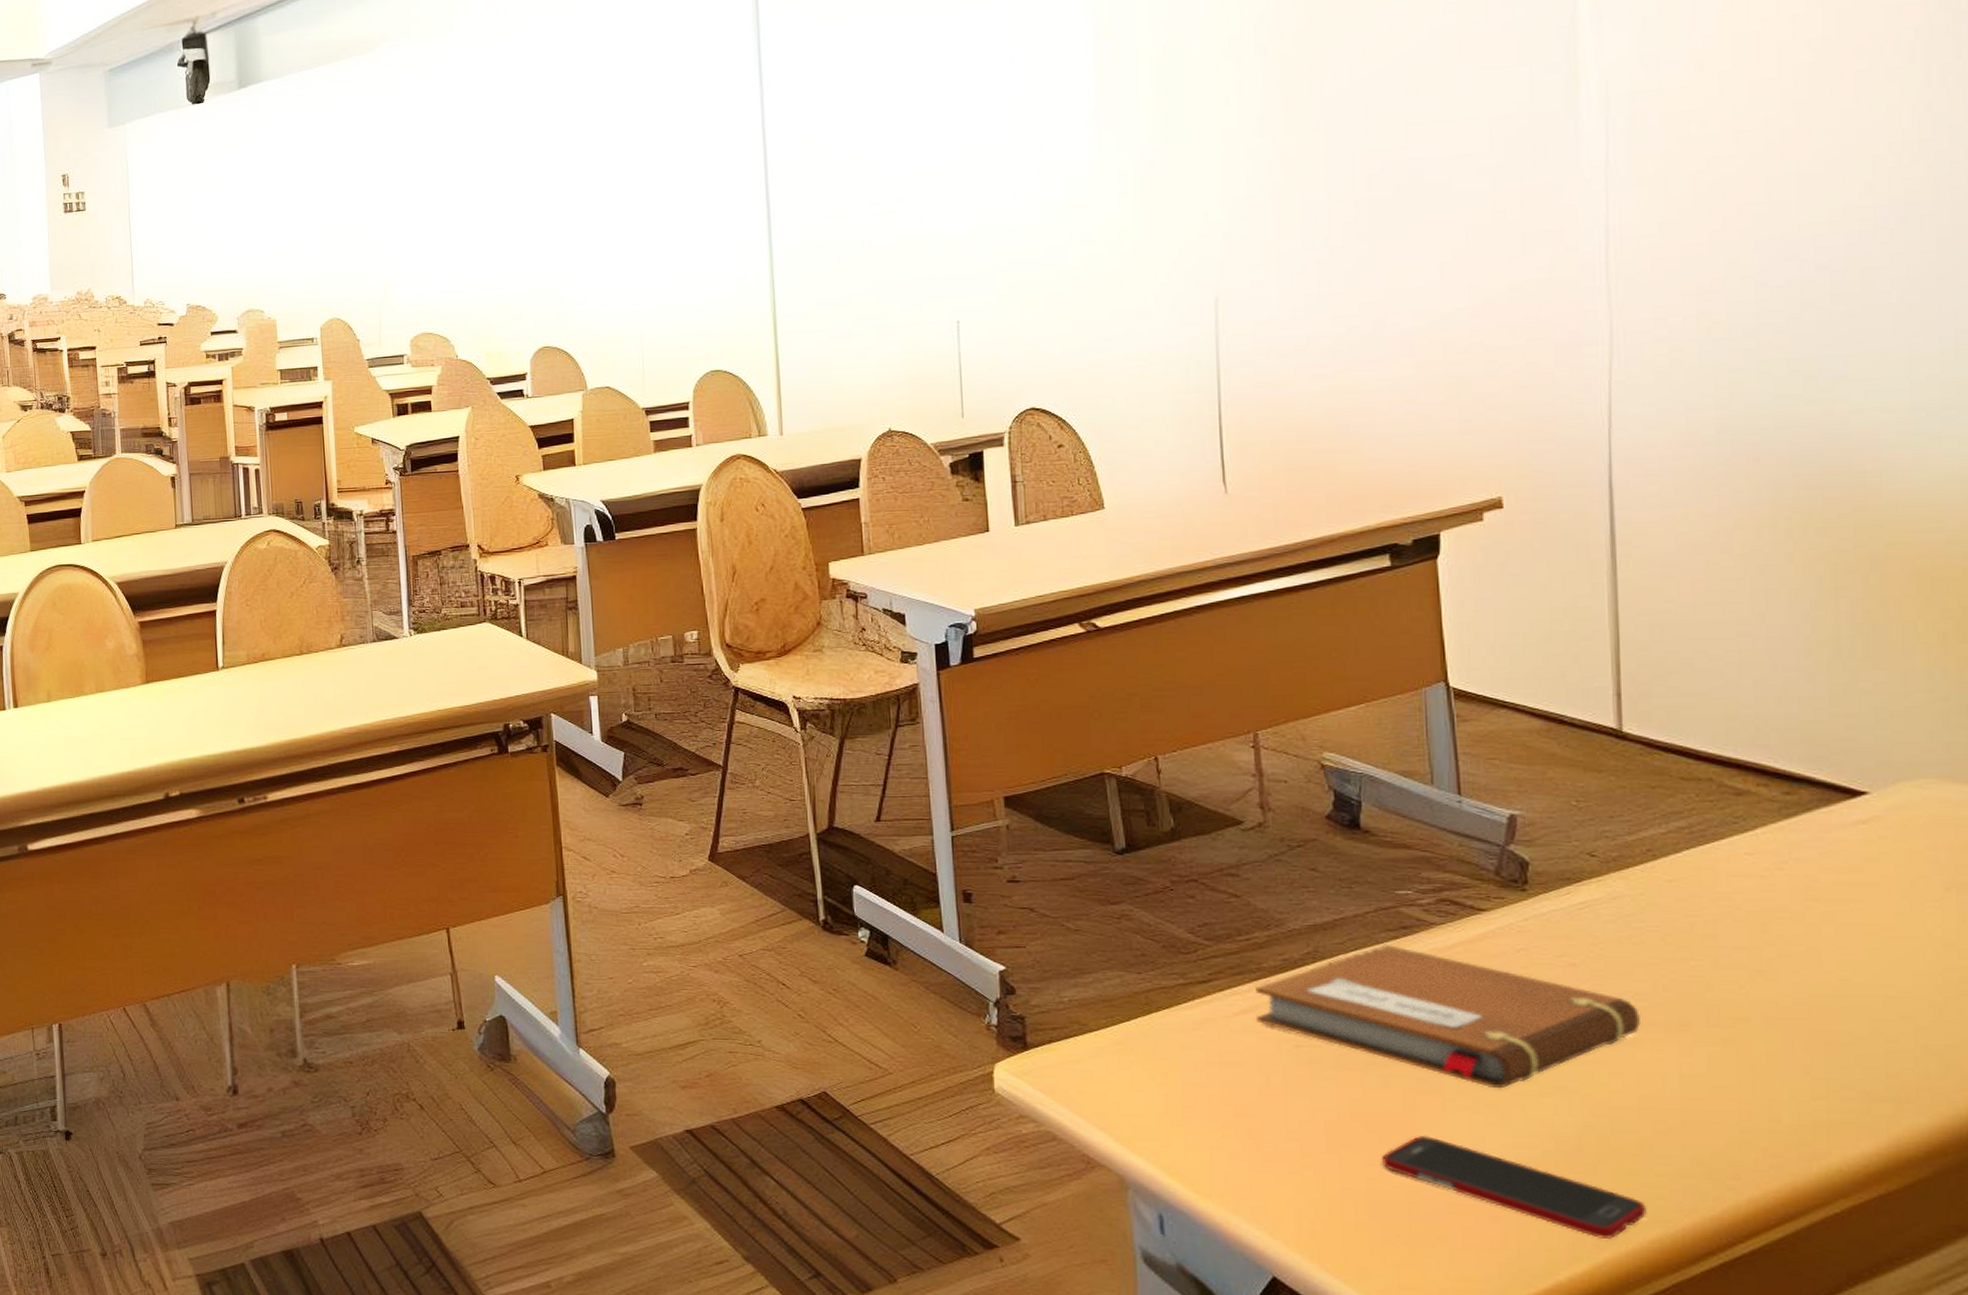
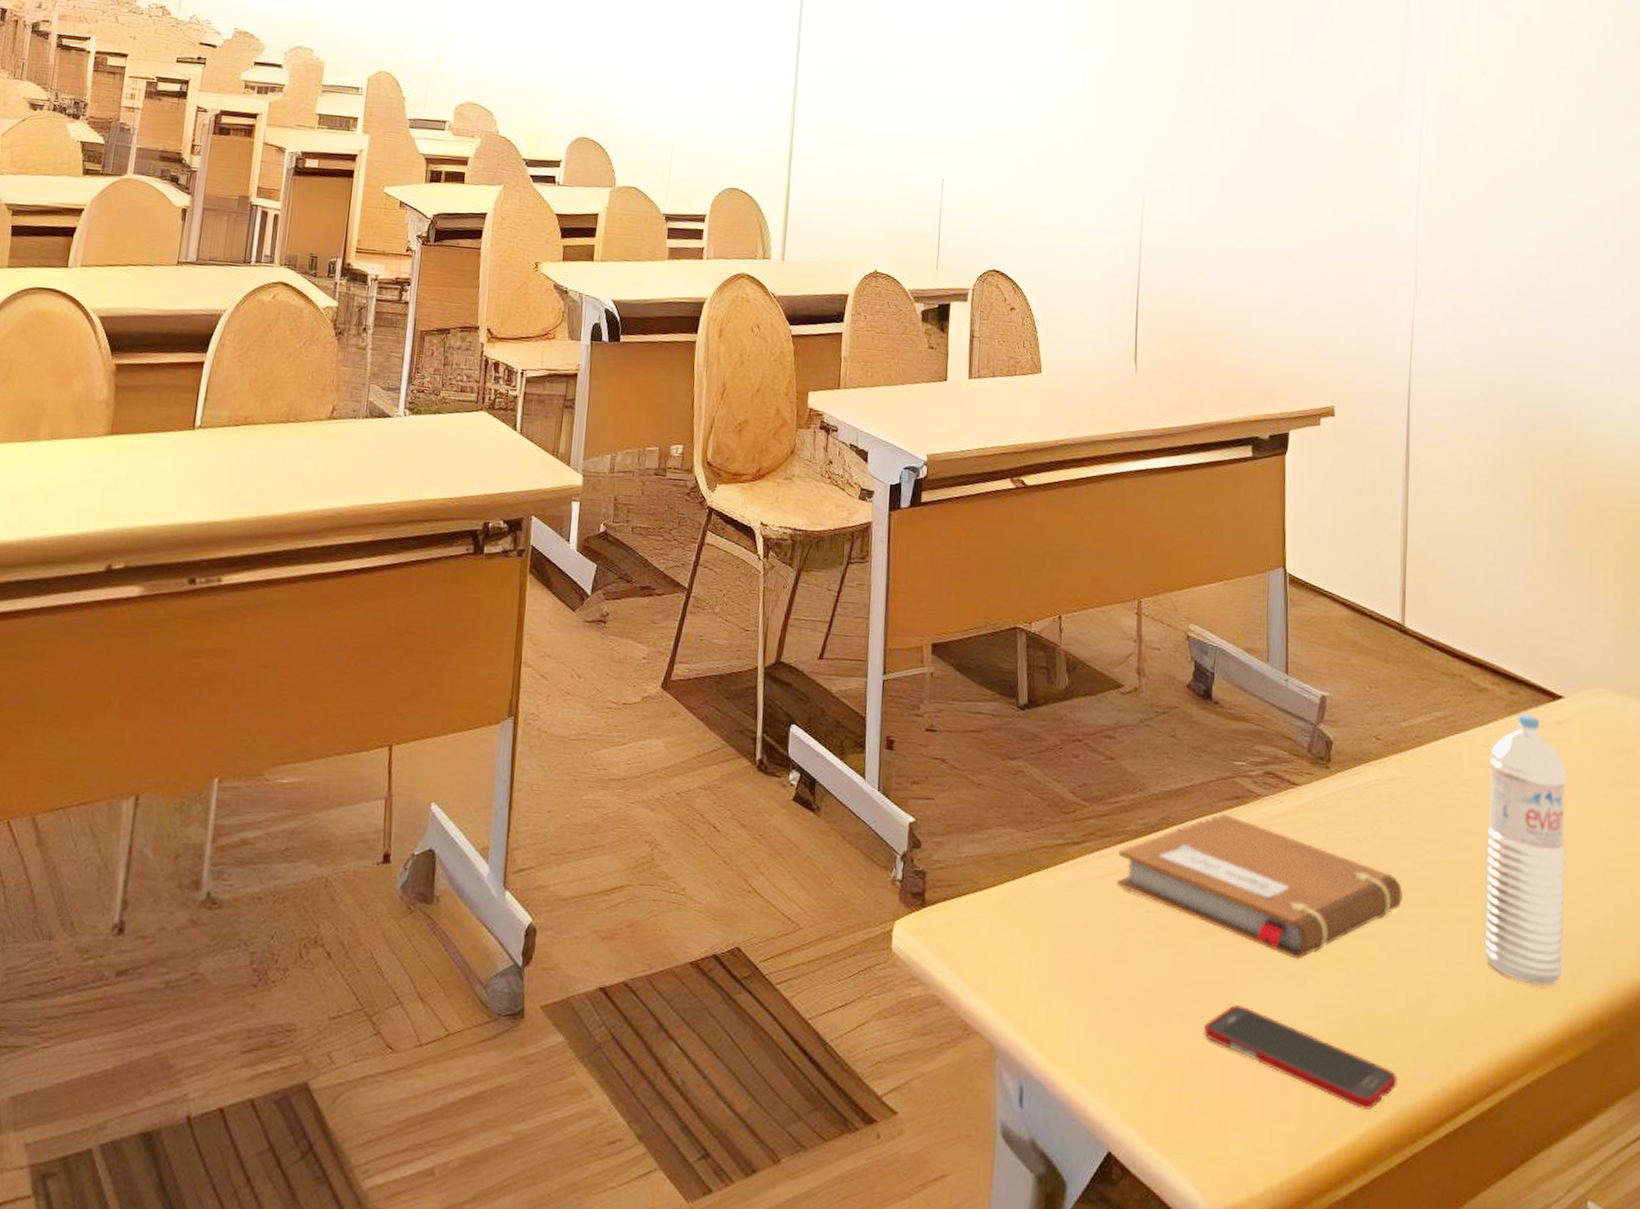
water bottle: none [1757,815,1884,1111] -> present [1484,714,1568,987]

